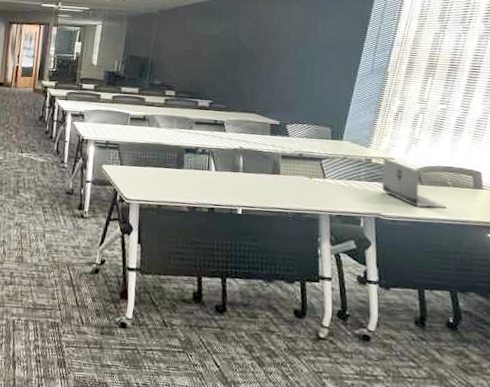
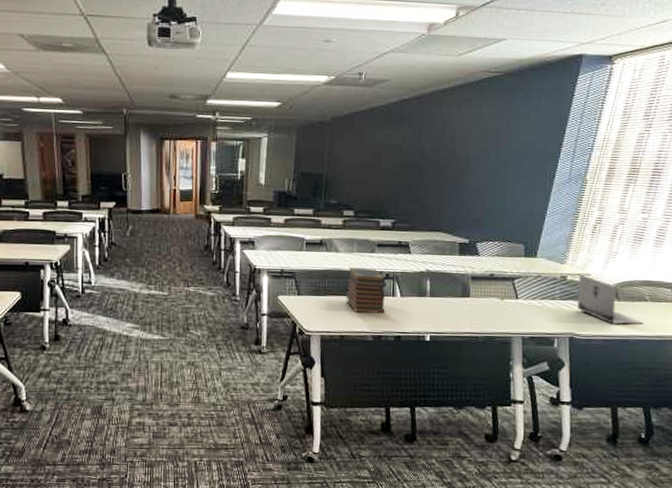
book stack: none [163,141,203,186] -> present [345,267,387,313]

